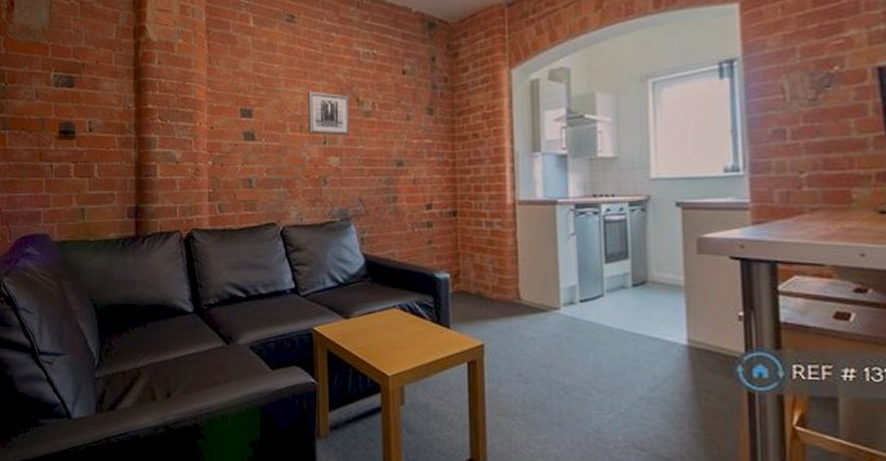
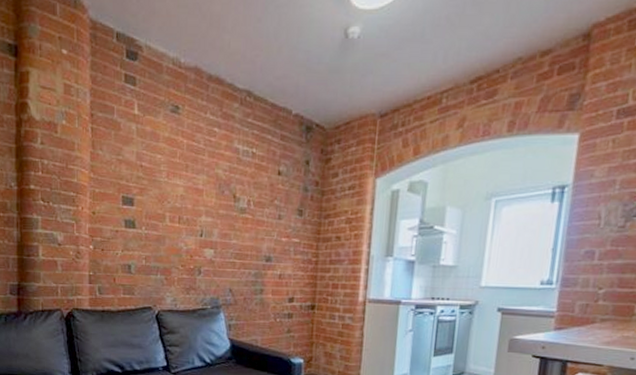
wall art: present [307,91,350,136] -> none [186,184,227,230]

